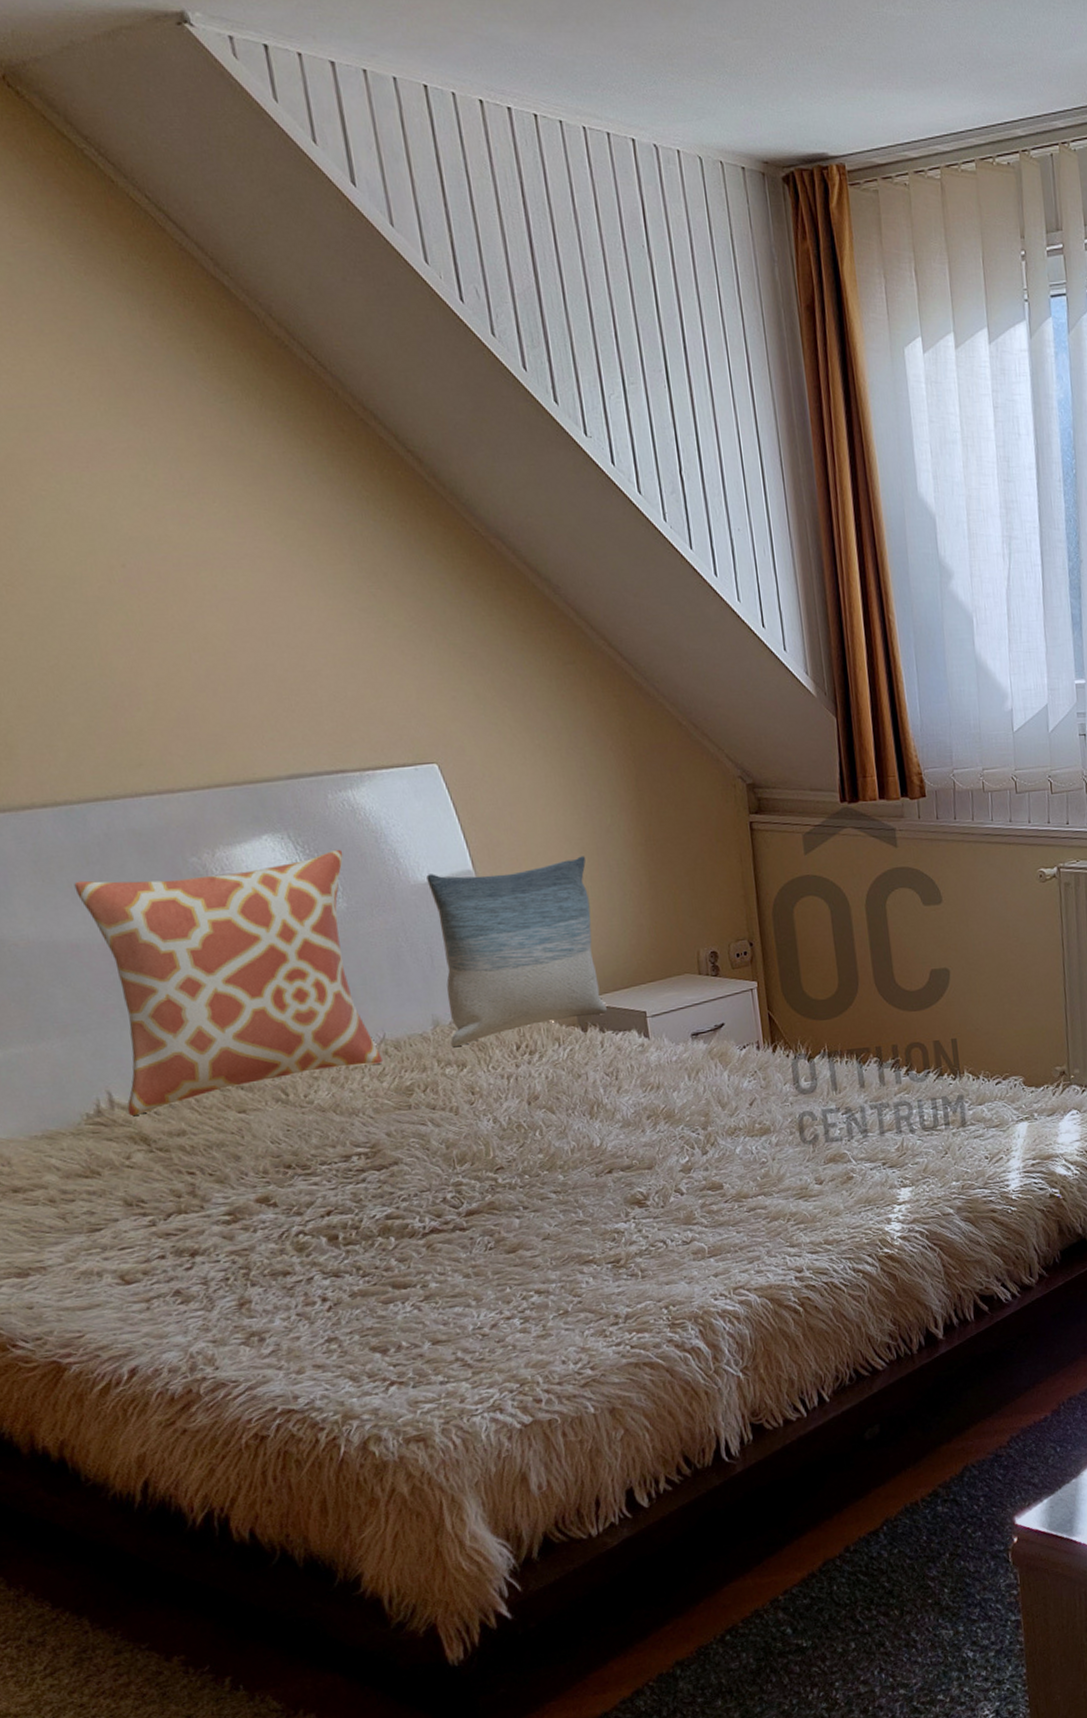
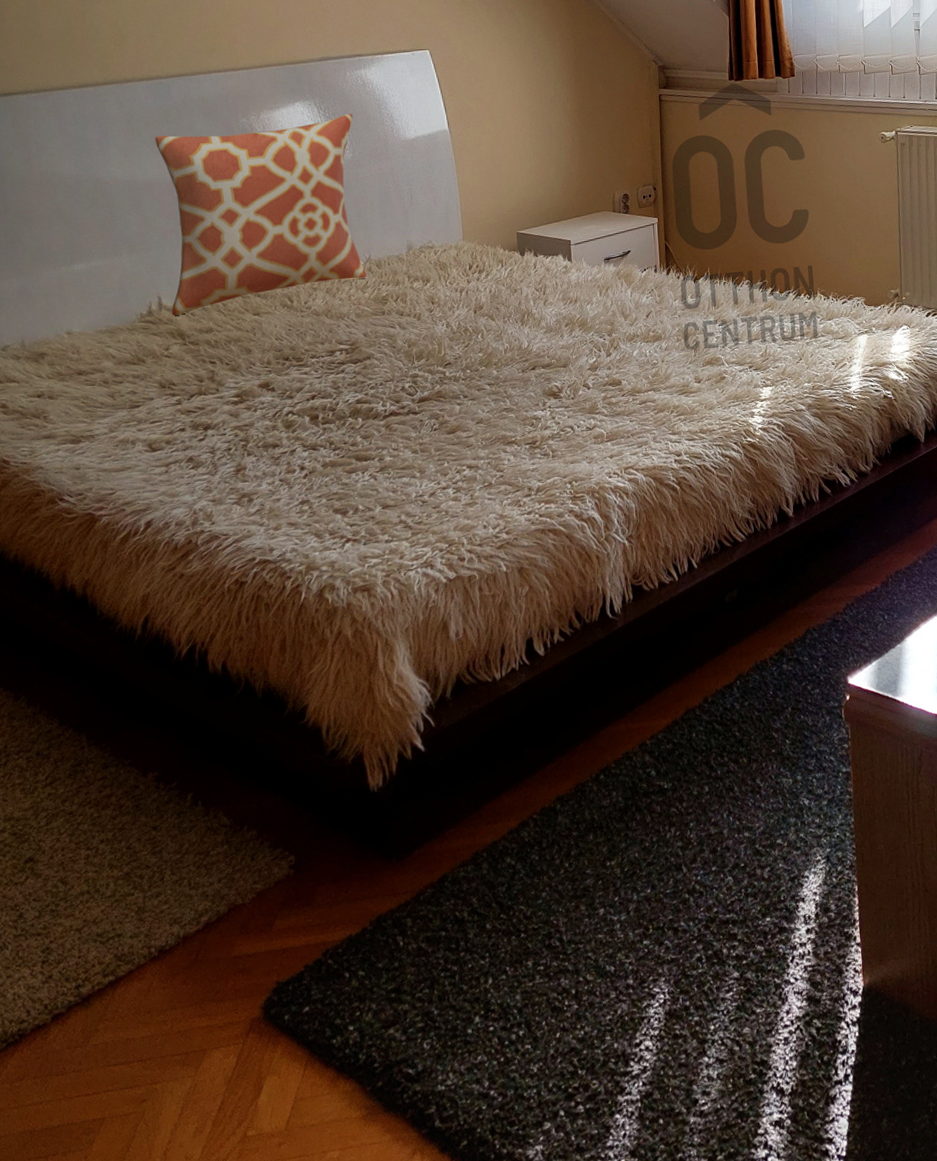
pillow: present [426,856,608,1048] -> none [413,120,542,267]

